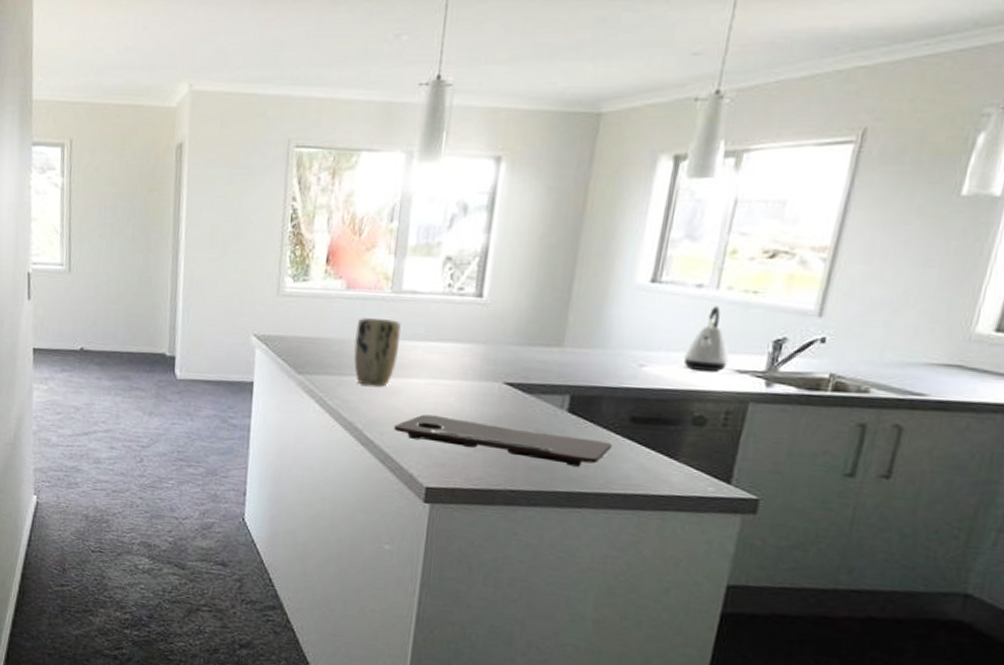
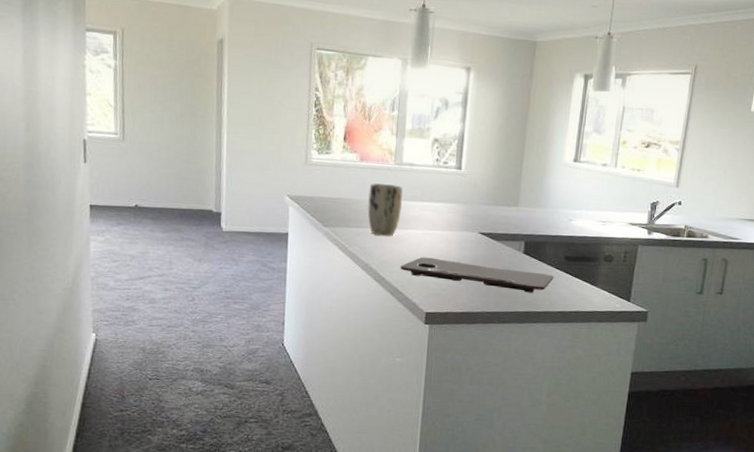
kettle: present [683,306,729,372] -> none [597,179,625,225]

